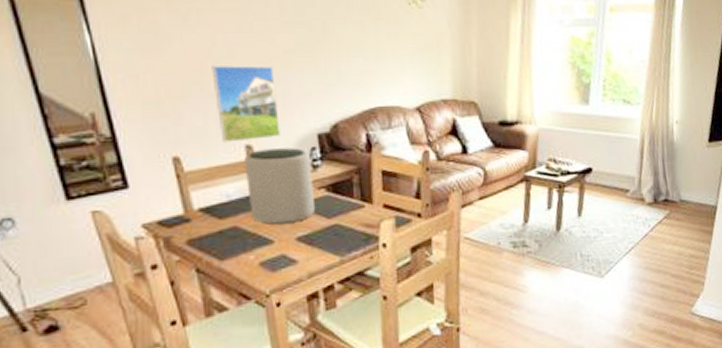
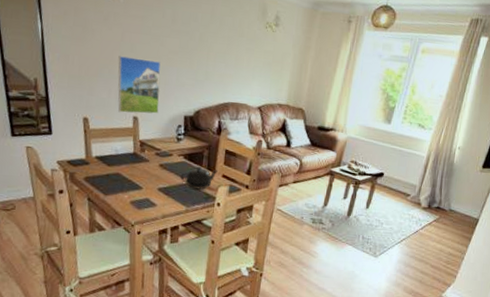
plant pot: present [243,148,315,225] -> none [129,121,177,177]
teapot: none [325,198,377,231] -> present [180,166,219,190]

